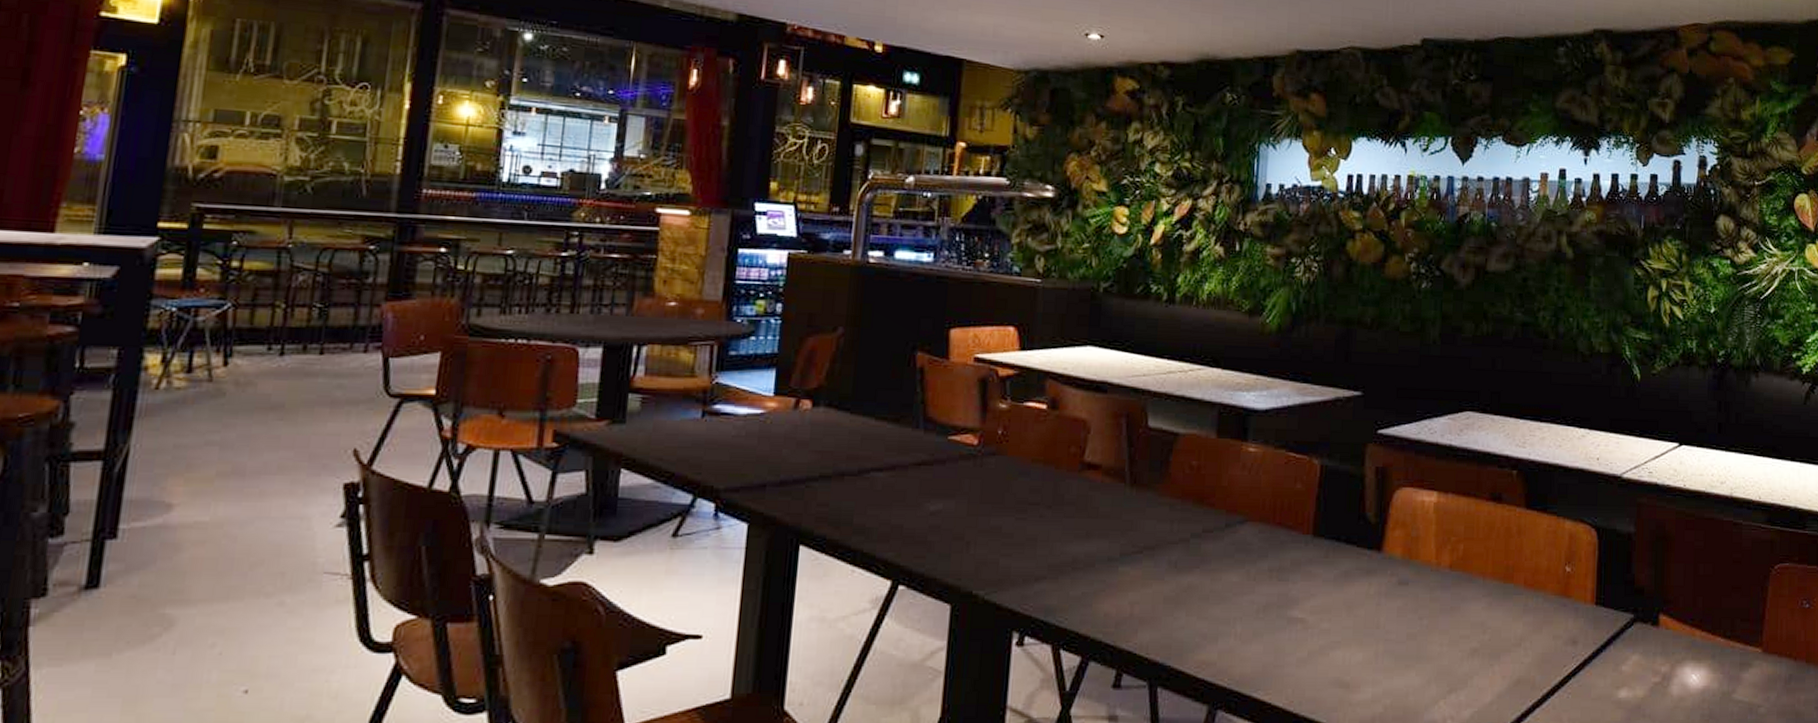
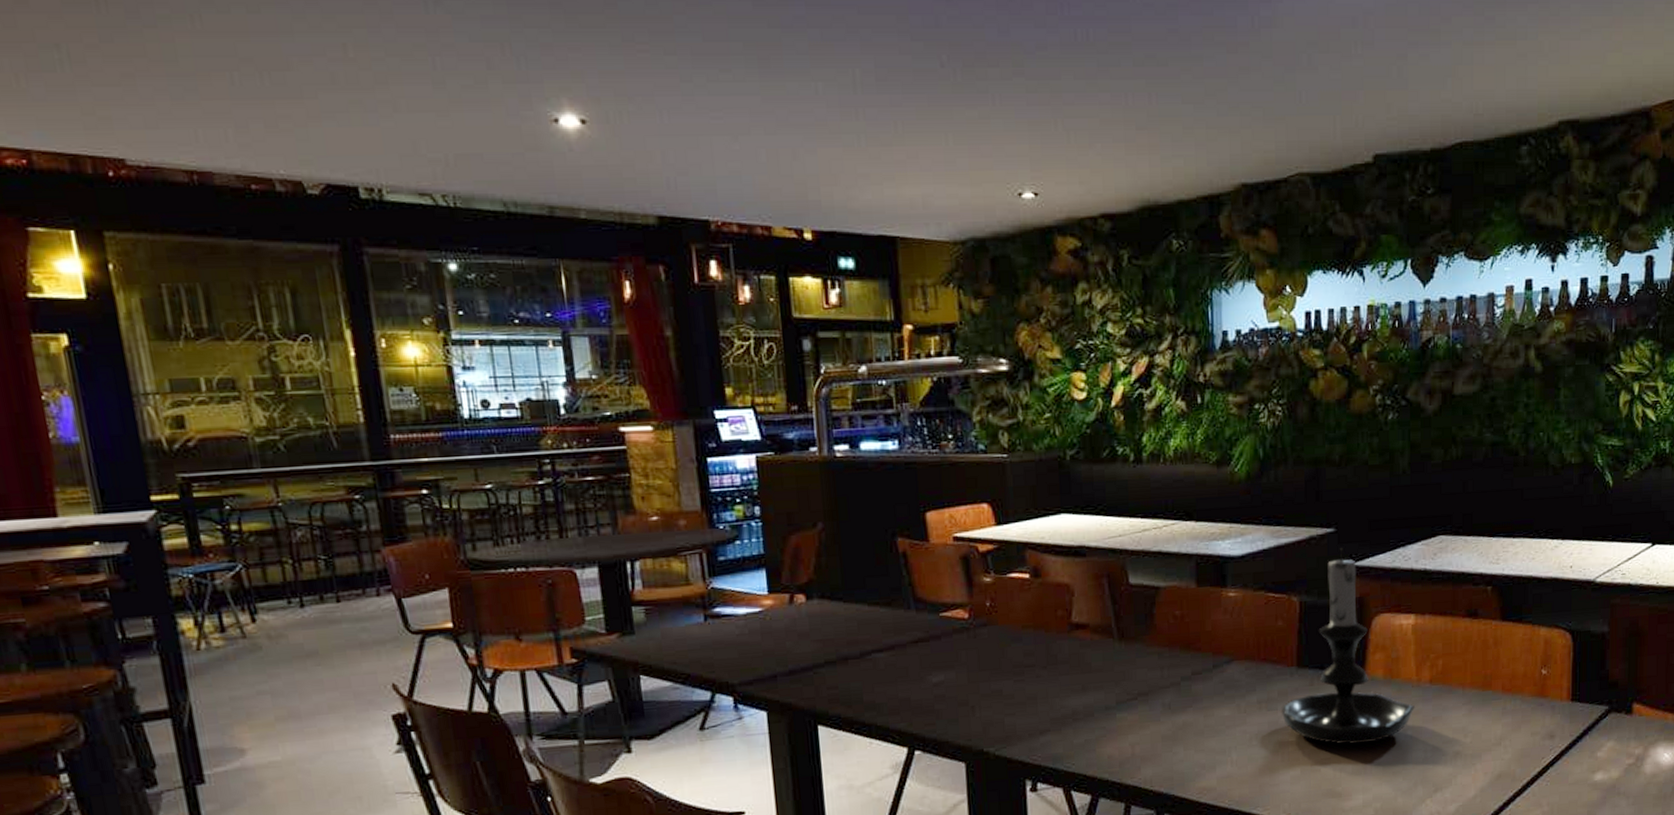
candle holder: none [1293,413,1432,629] -> present [1282,548,1414,745]

